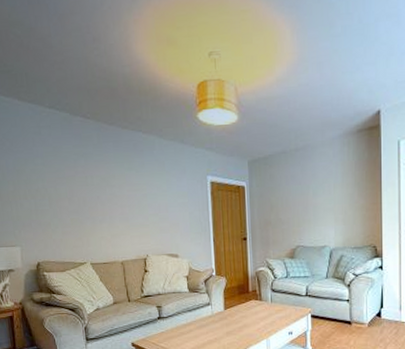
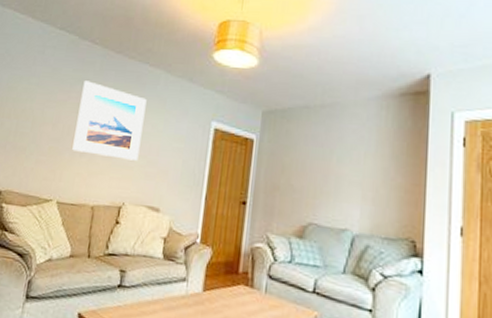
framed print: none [86,154,151,220] -> present [72,80,147,161]

